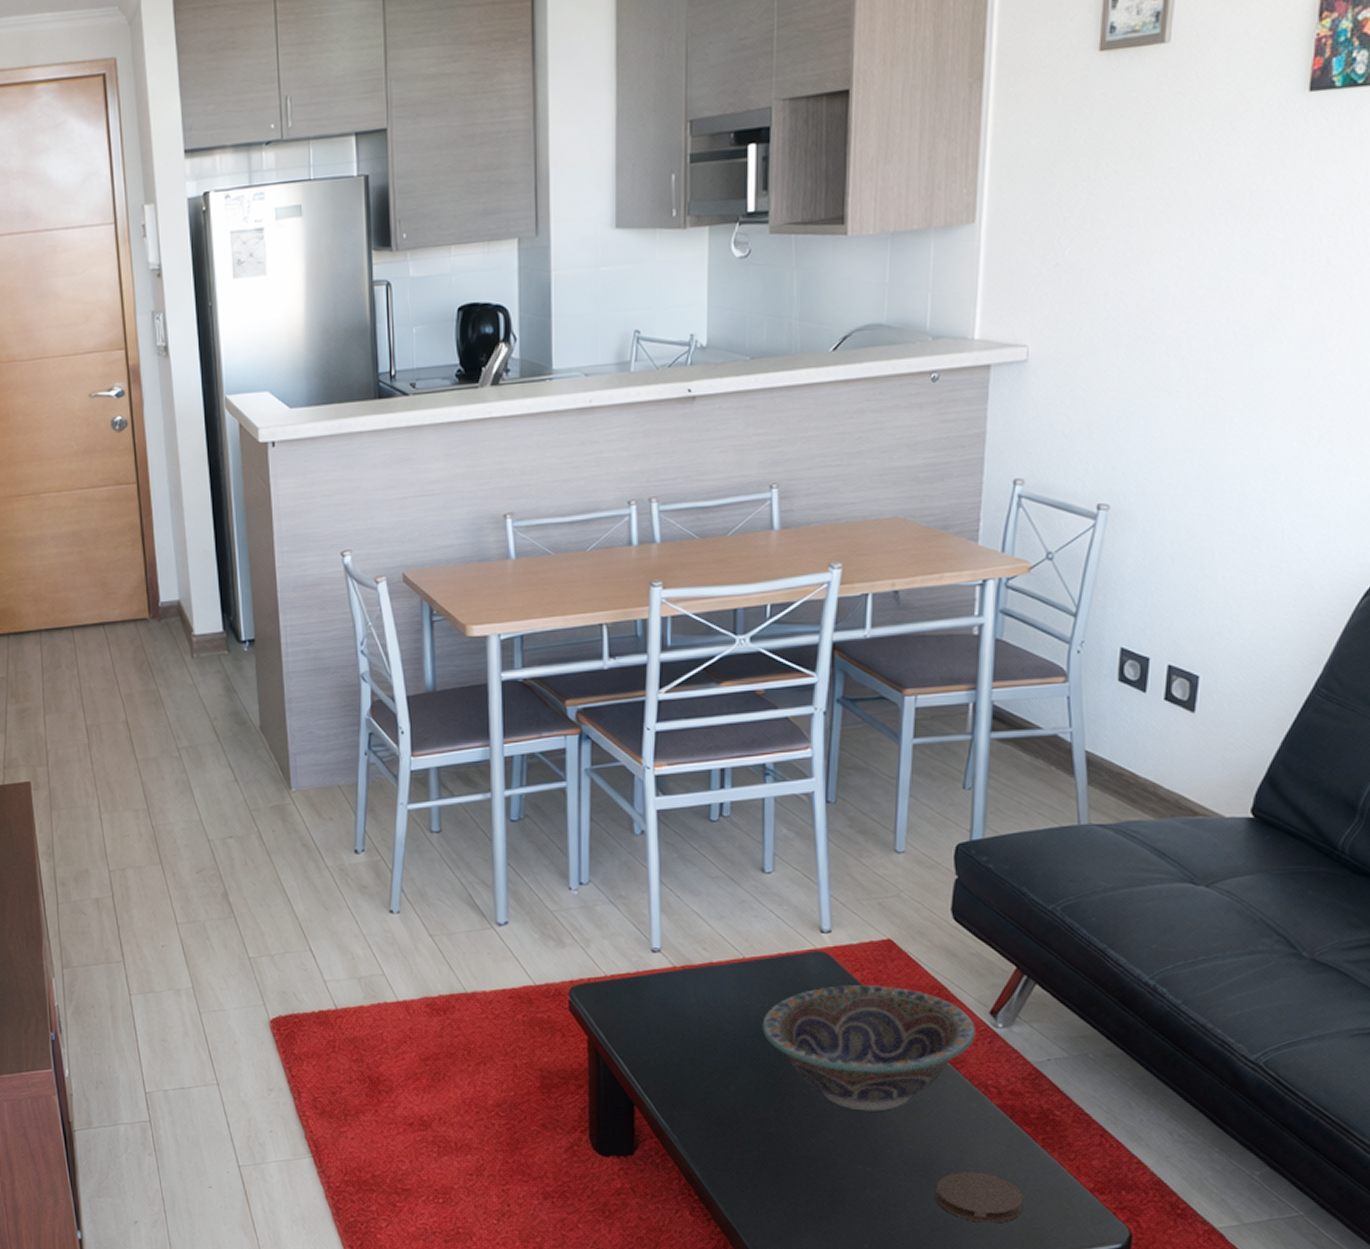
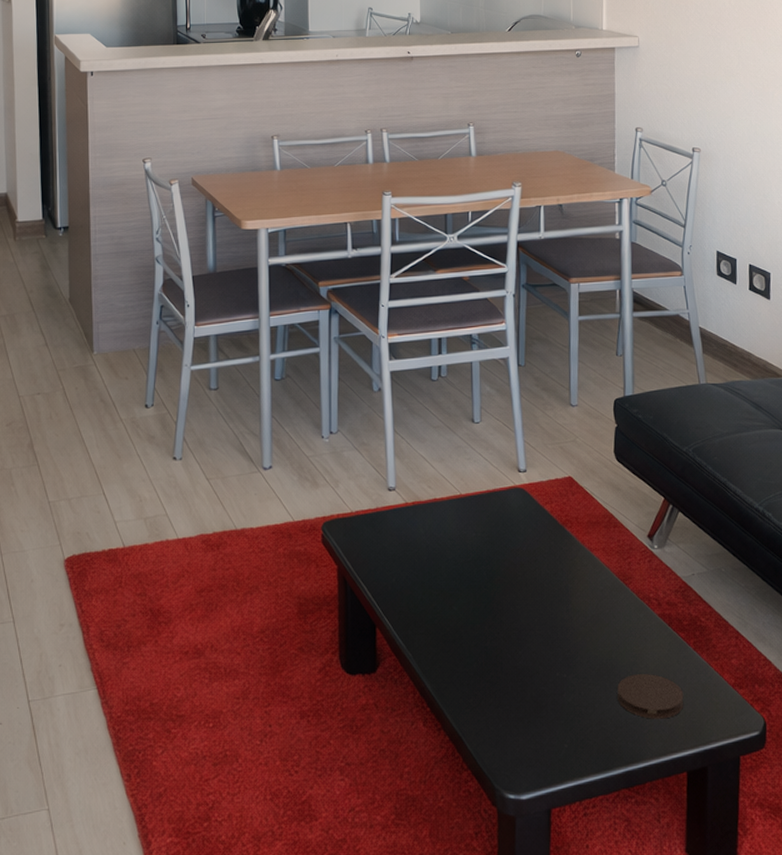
decorative bowl: present [762,985,975,1111] -> none [476,515,638,624]

